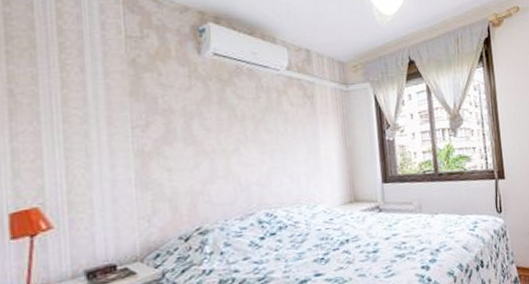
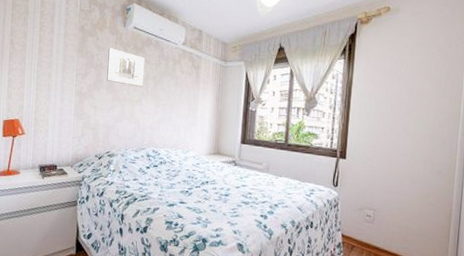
wall art: none [179,84,240,132] -> present [107,48,145,88]

